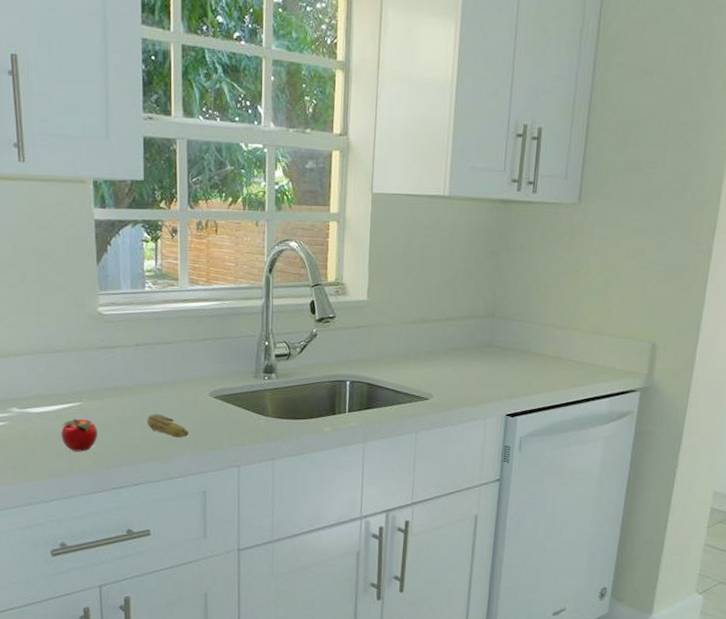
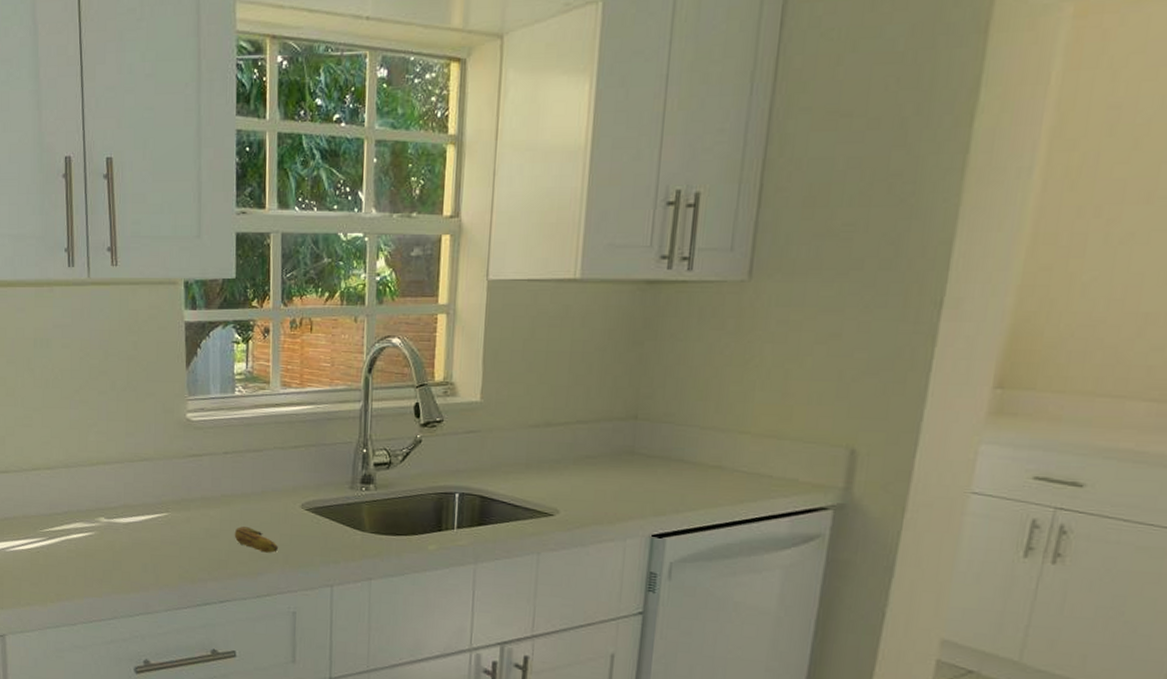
apple: present [61,418,98,452] -> none [147,529,184,565]

